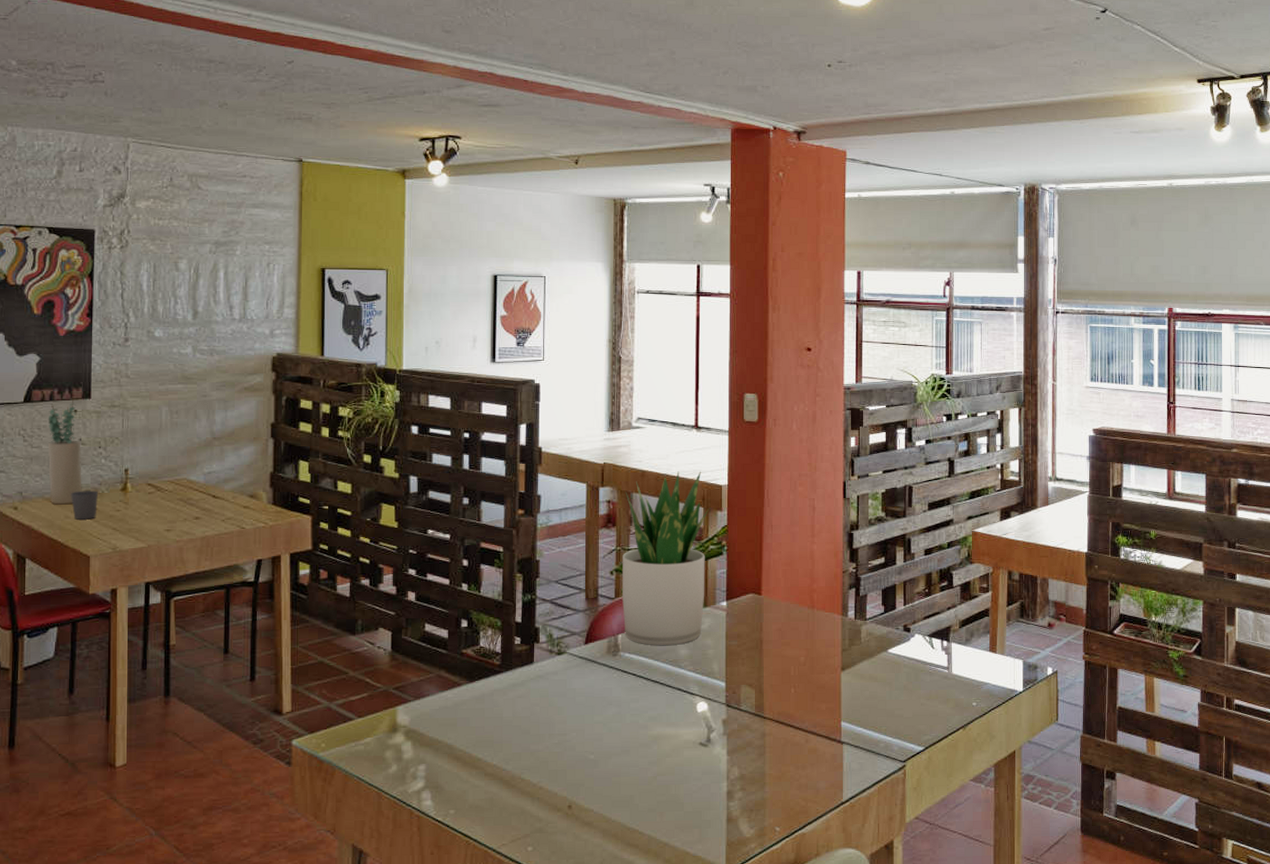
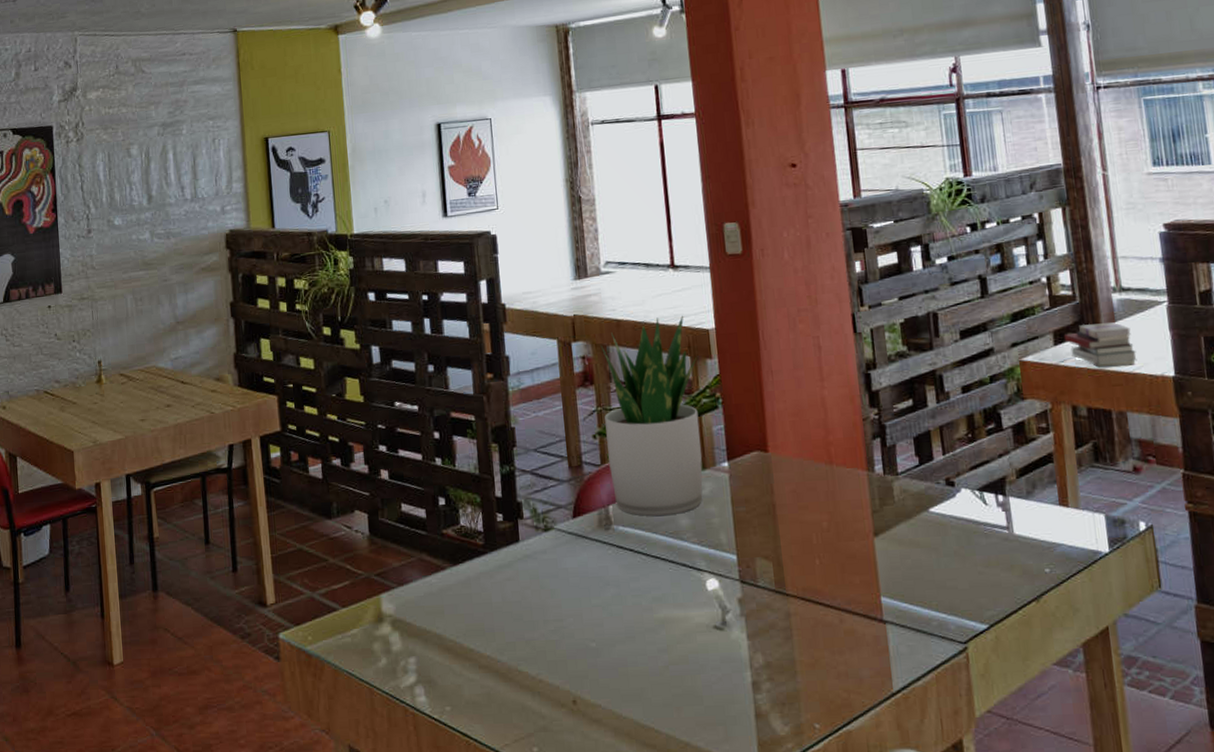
vase: present [48,398,82,505] -> none [25,294,61,402]
dixie cup: present [71,491,98,520] -> none [52,385,77,415]
books: none [1008,505,1061,541] -> present [1063,322,1137,368]

